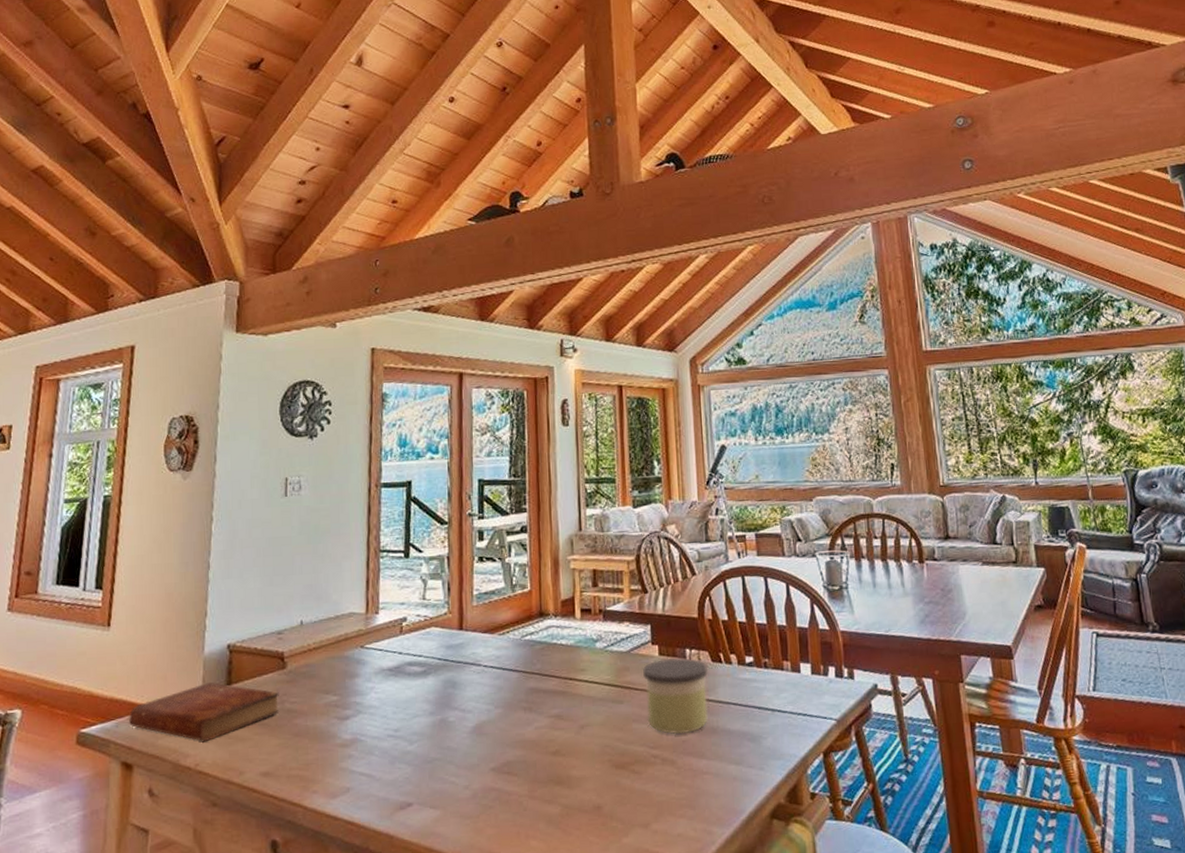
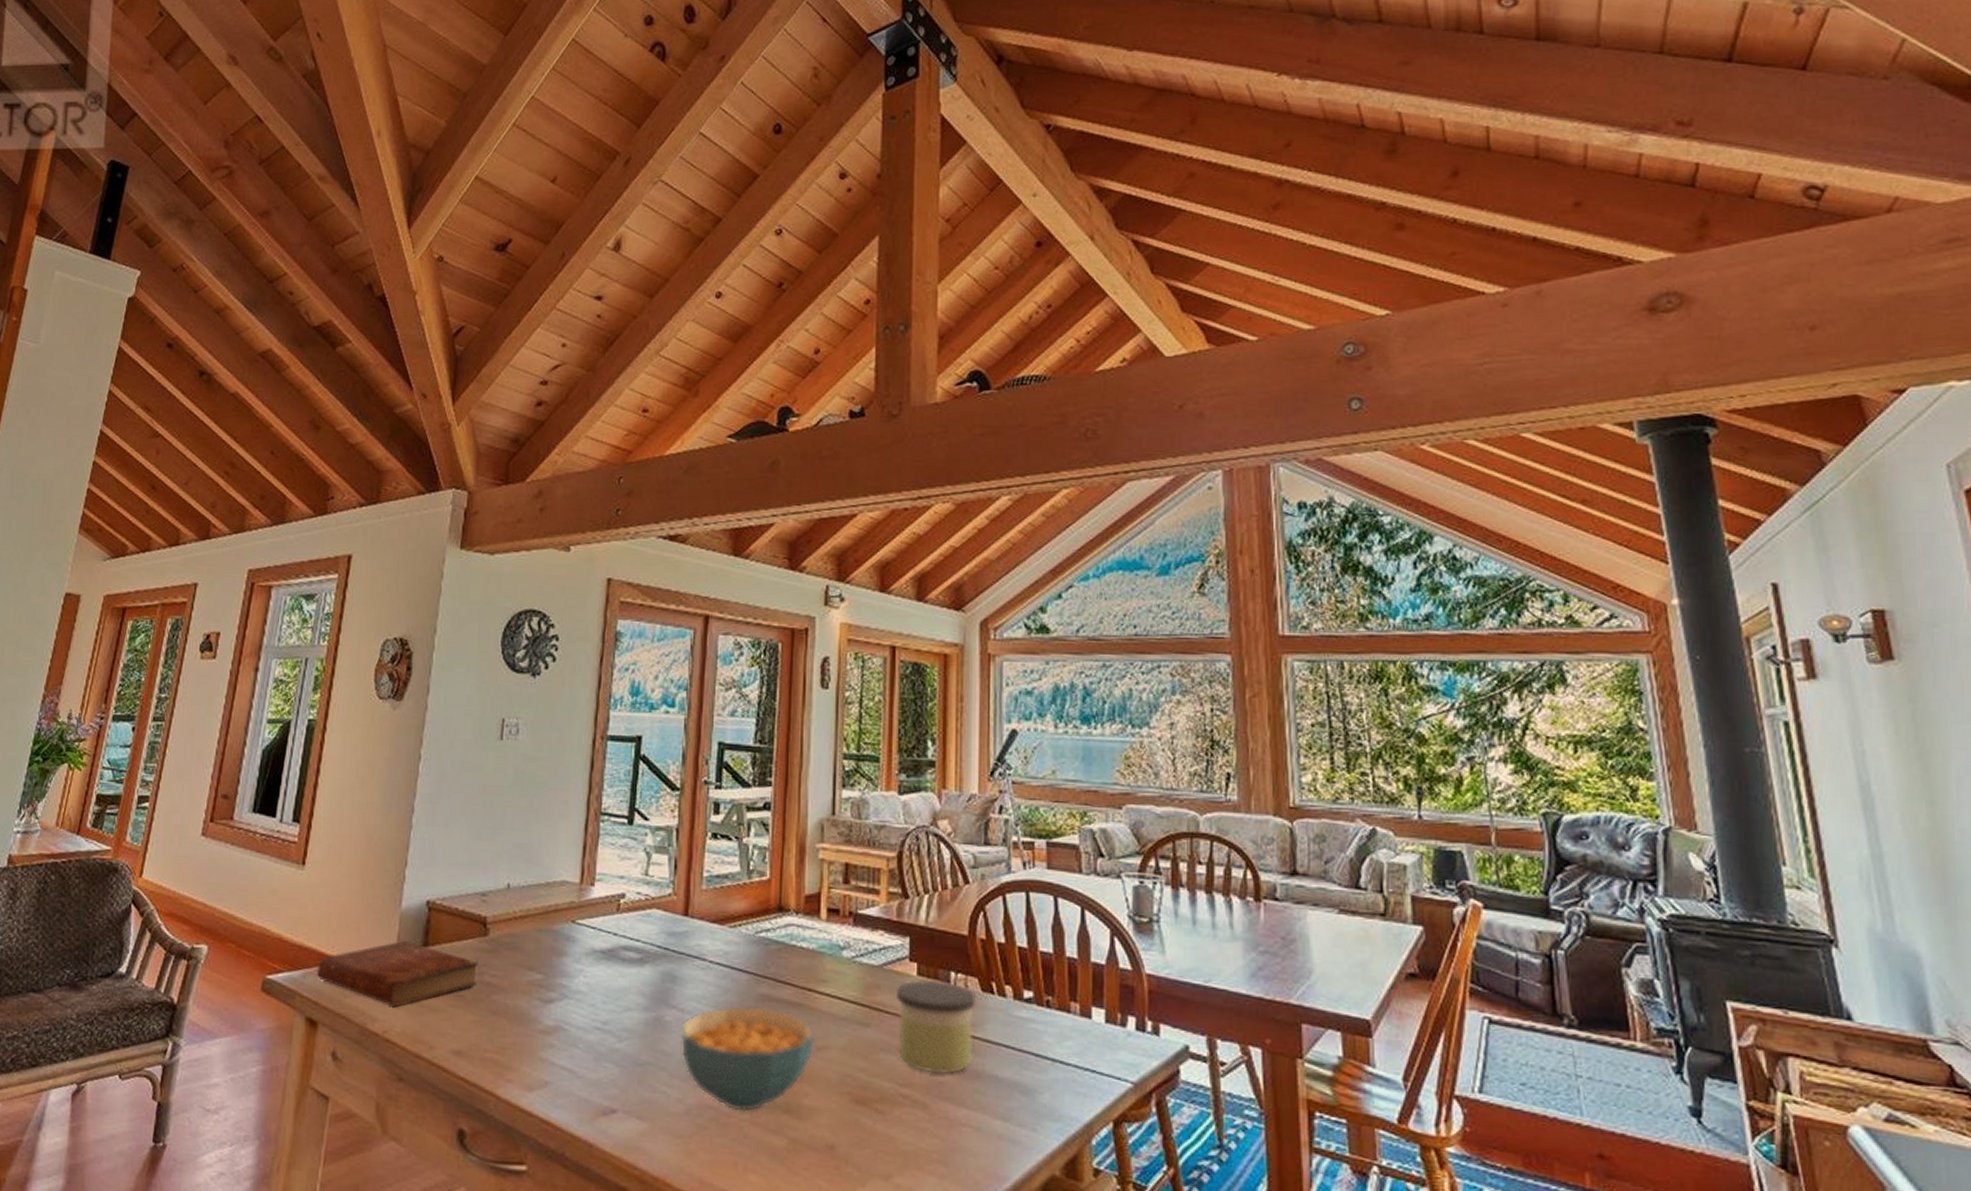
cereal bowl: none [463,698,579,789] -> present [680,1006,816,1112]

